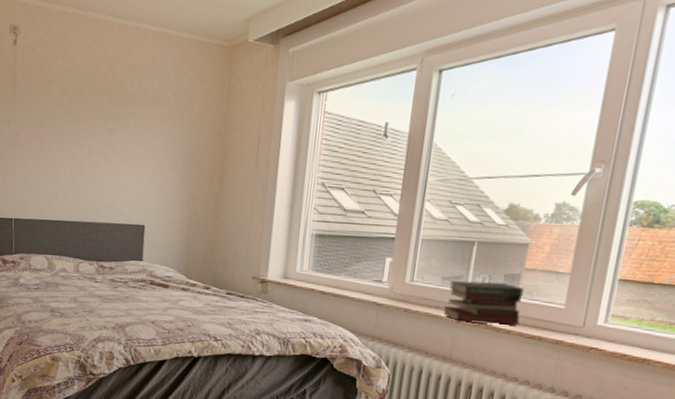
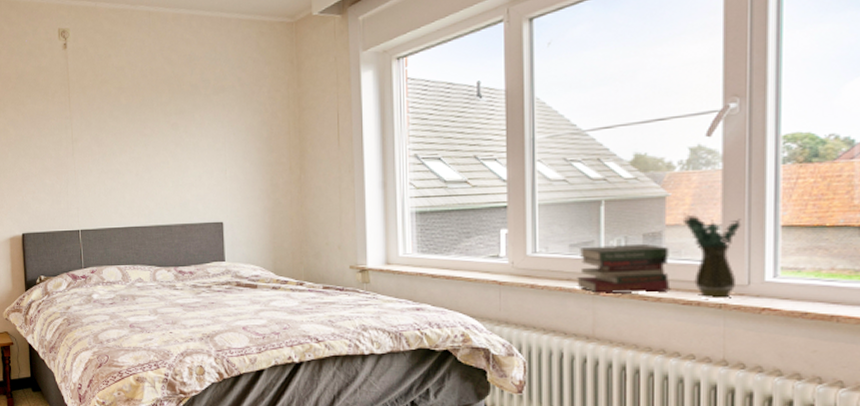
vase: none [538,260,588,337] -> present [682,213,741,299]

